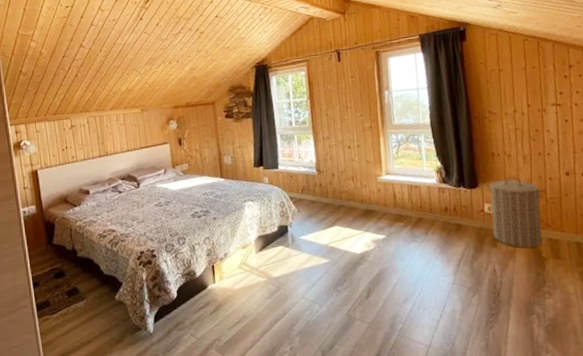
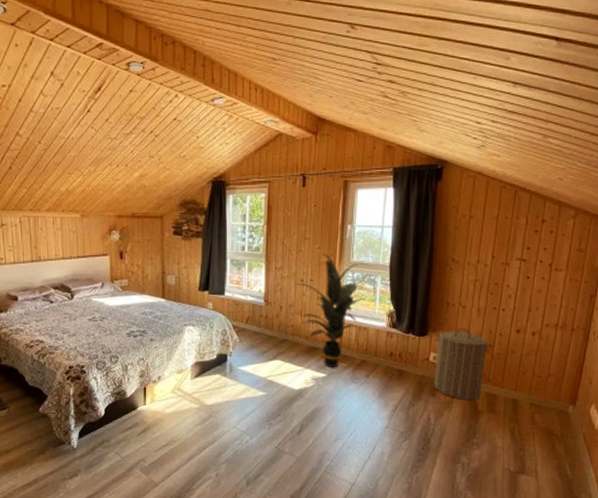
indoor plant: none [342,120,412,228] -> present [293,253,368,367]

